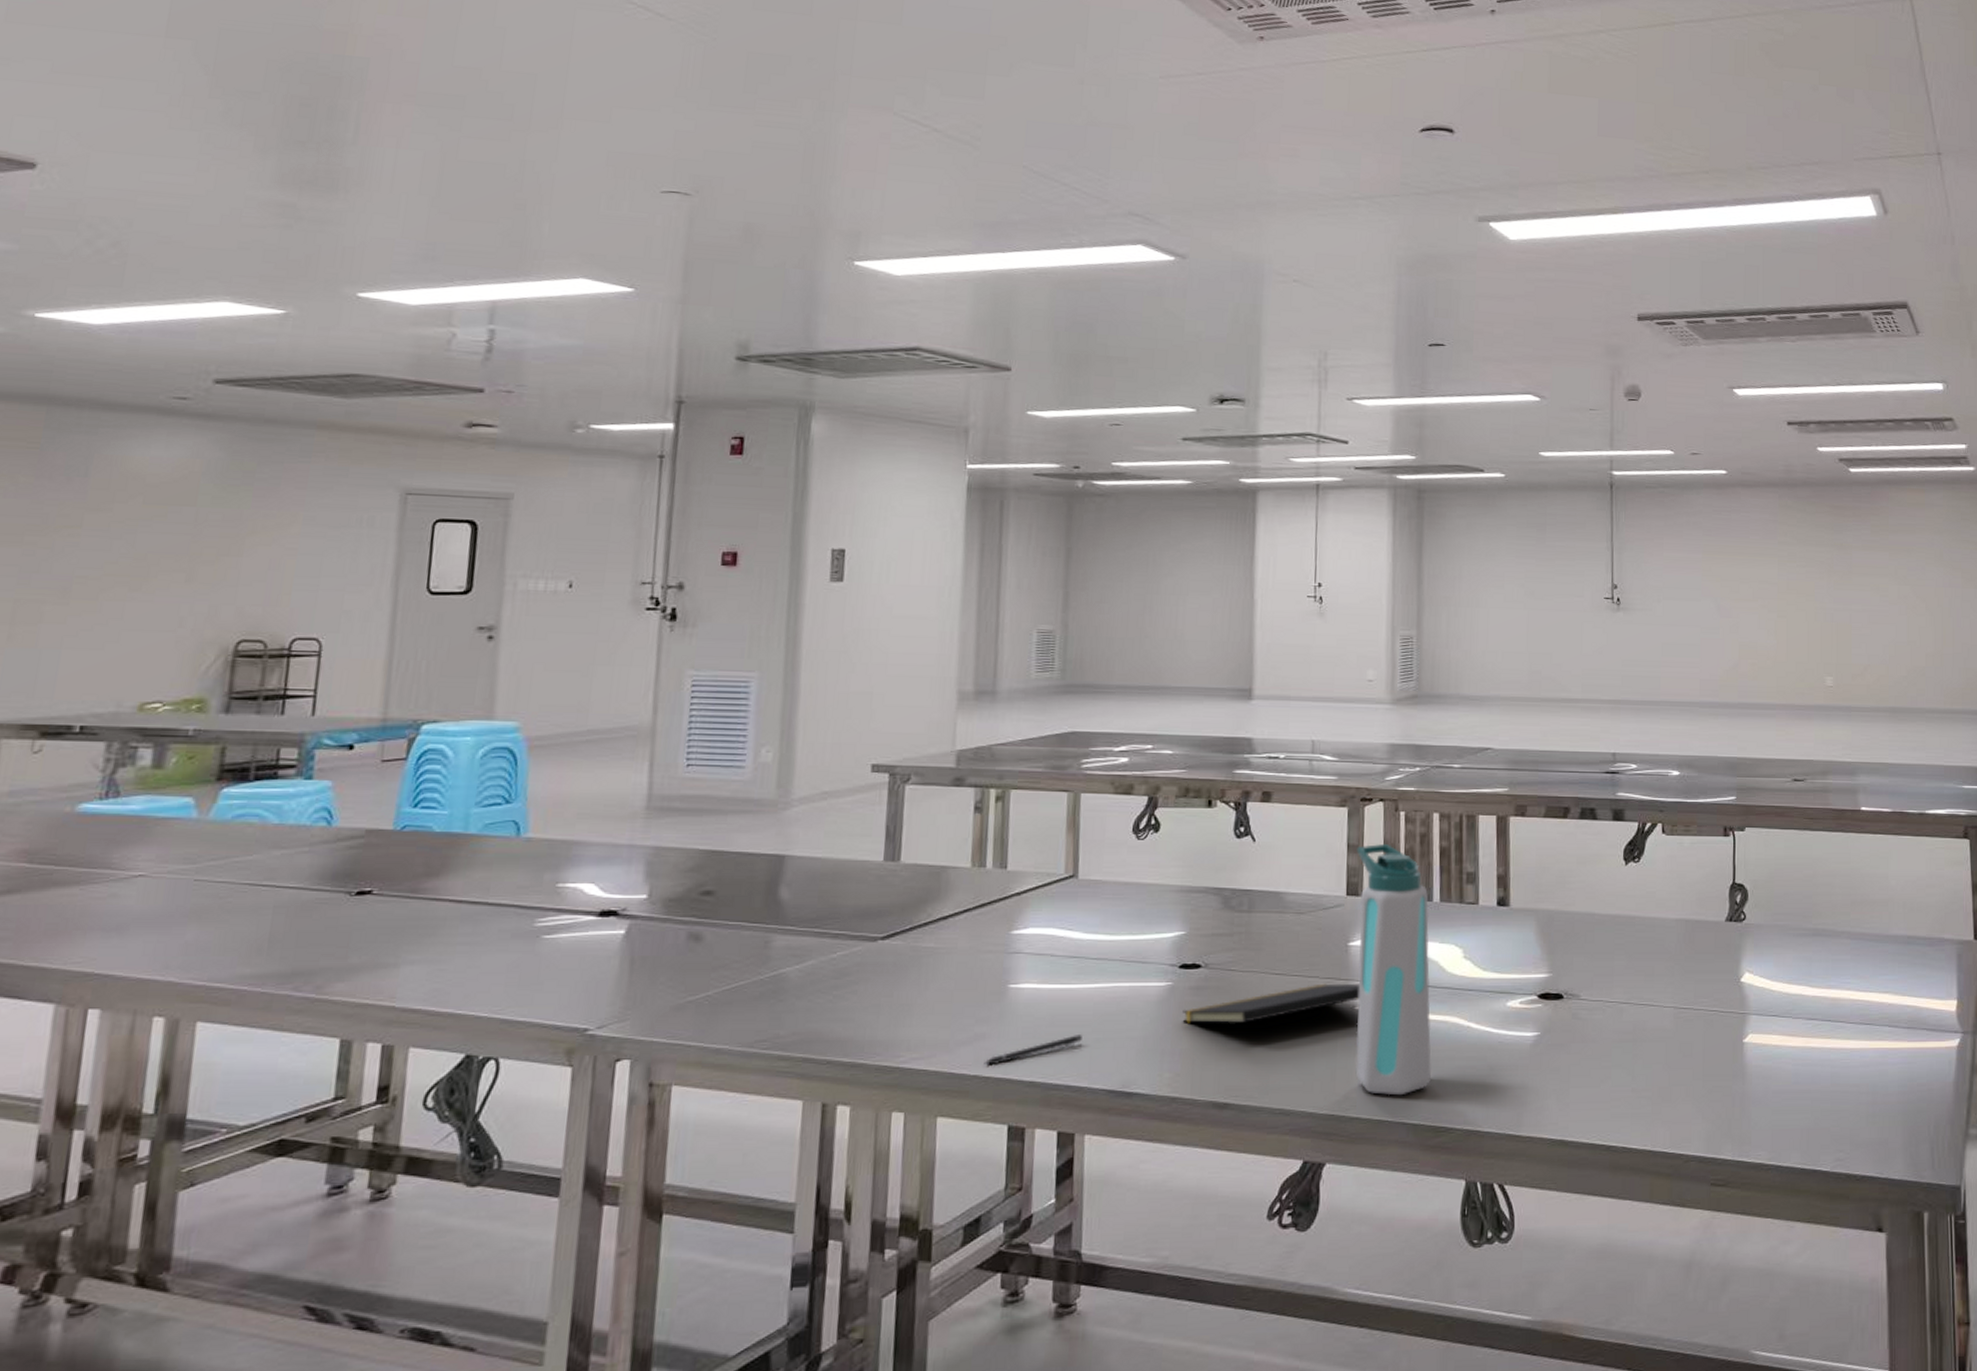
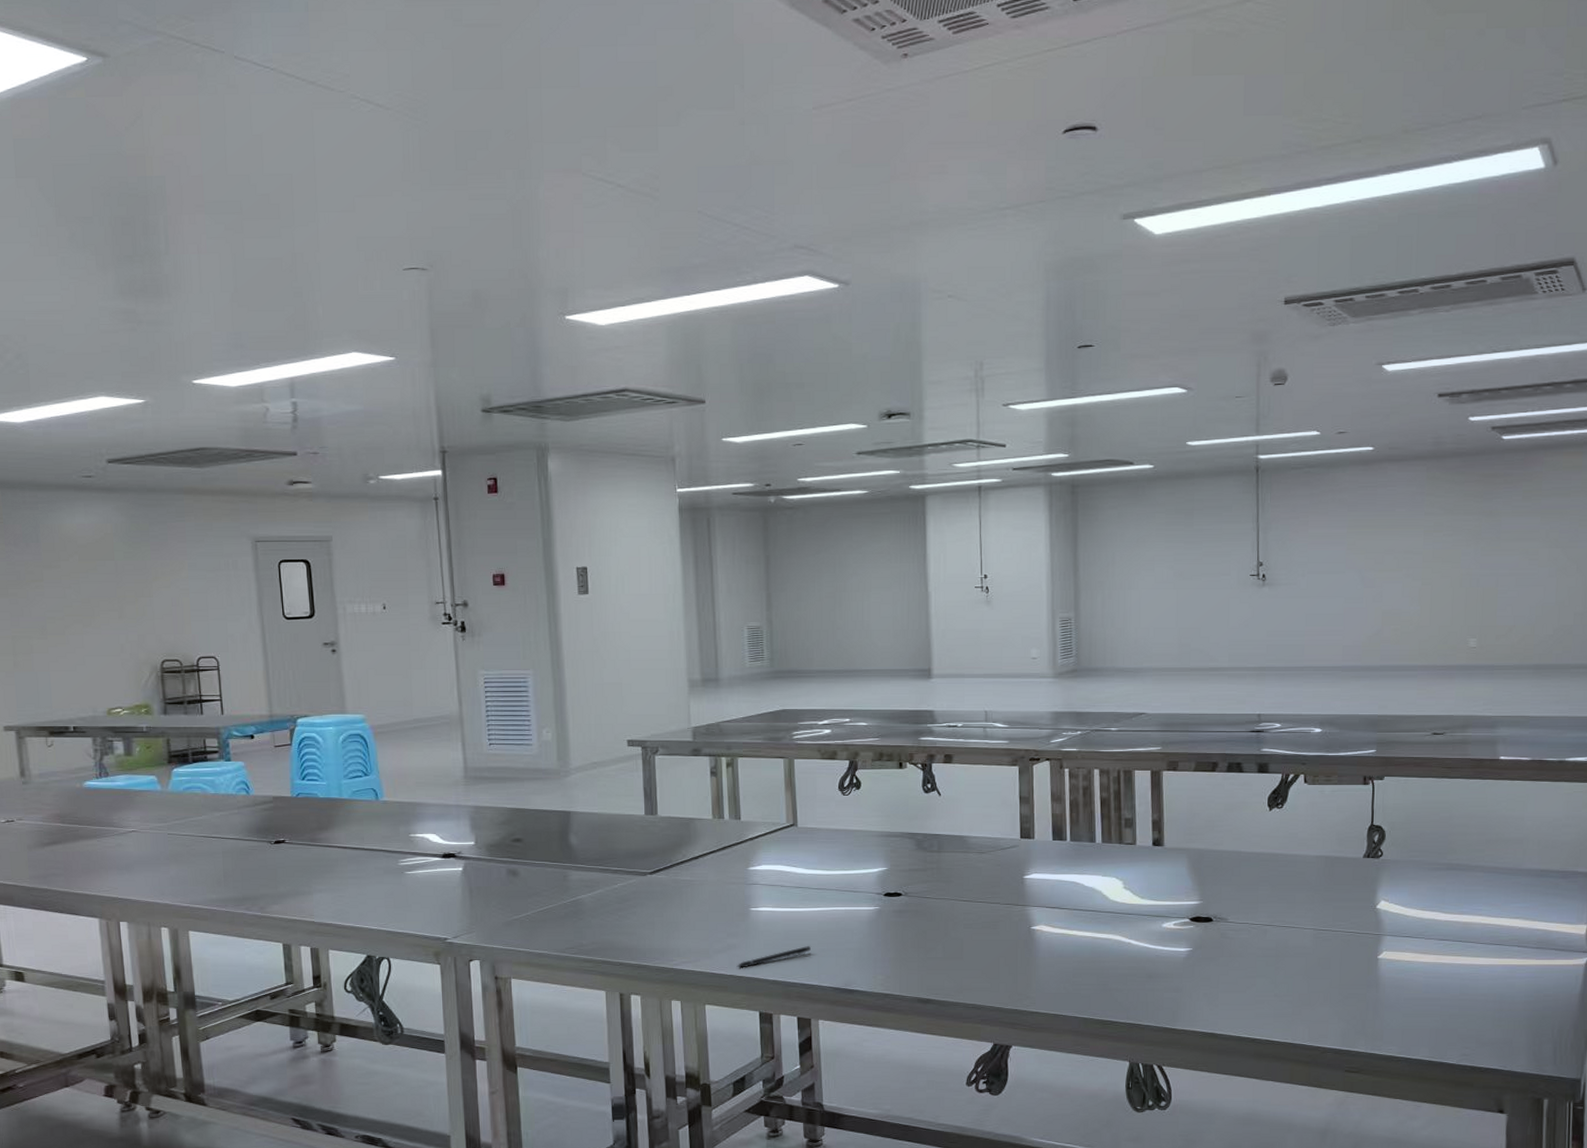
notepad: present [1182,983,1360,1024] -> none [889,908,1034,939]
water bottle: present [1355,843,1432,1096] -> none [1028,795,1098,996]

